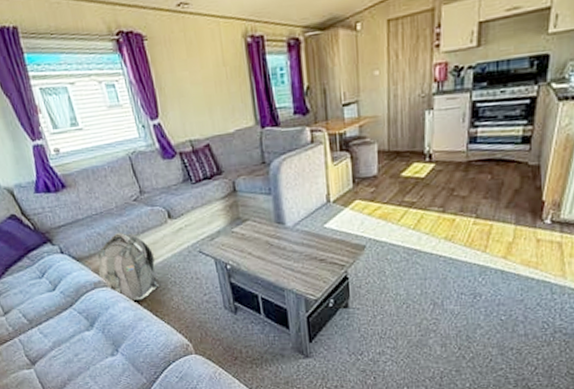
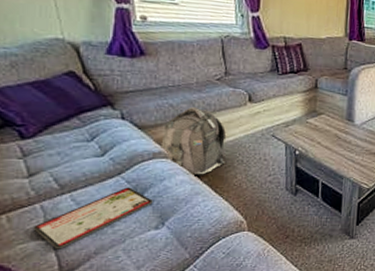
tablet: none [18,317,104,377] -> present [33,187,153,249]

